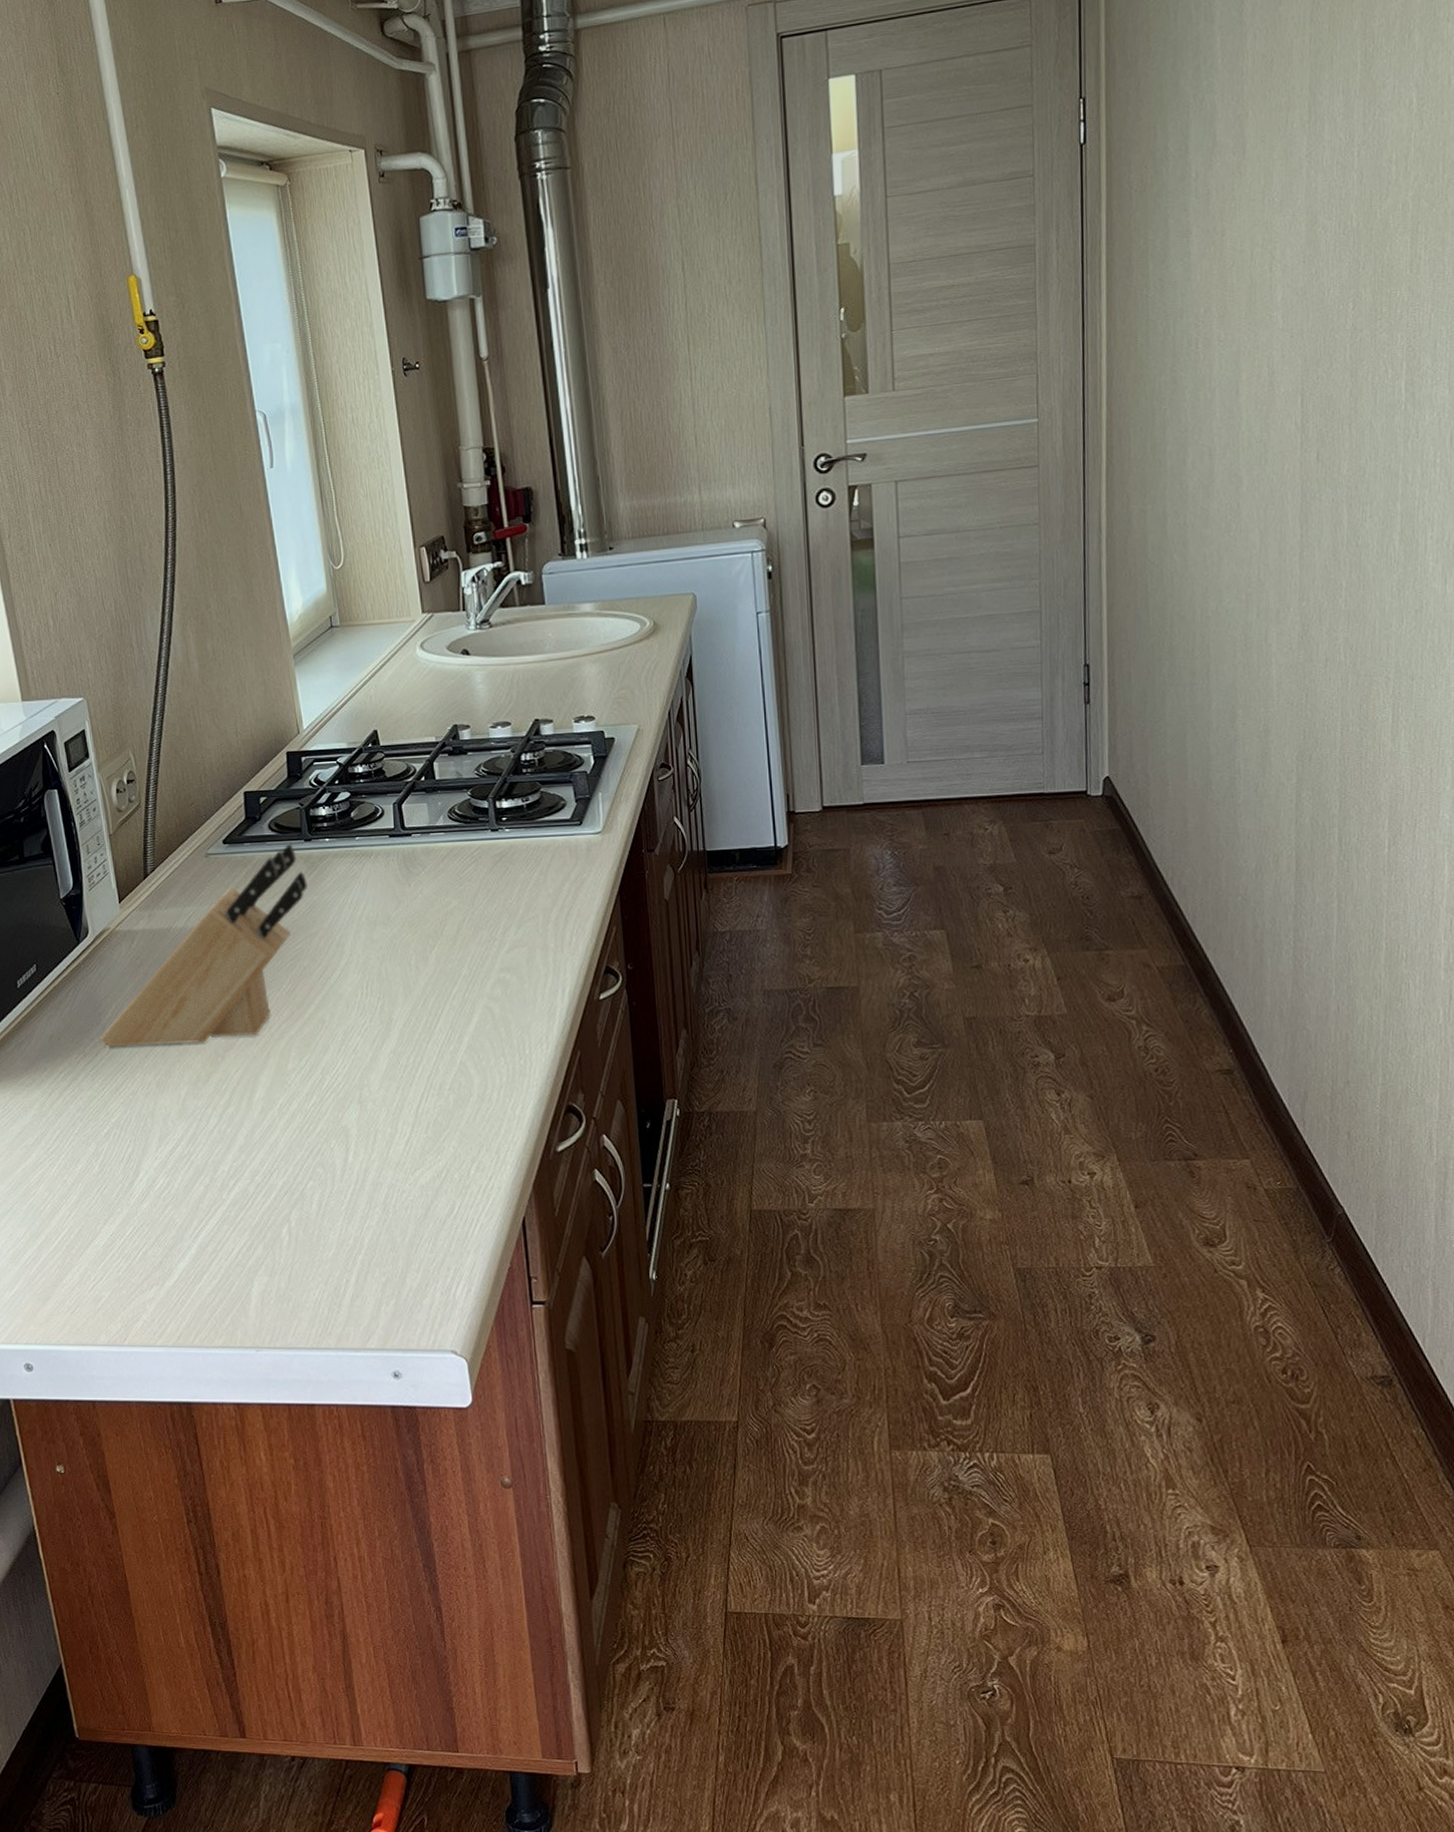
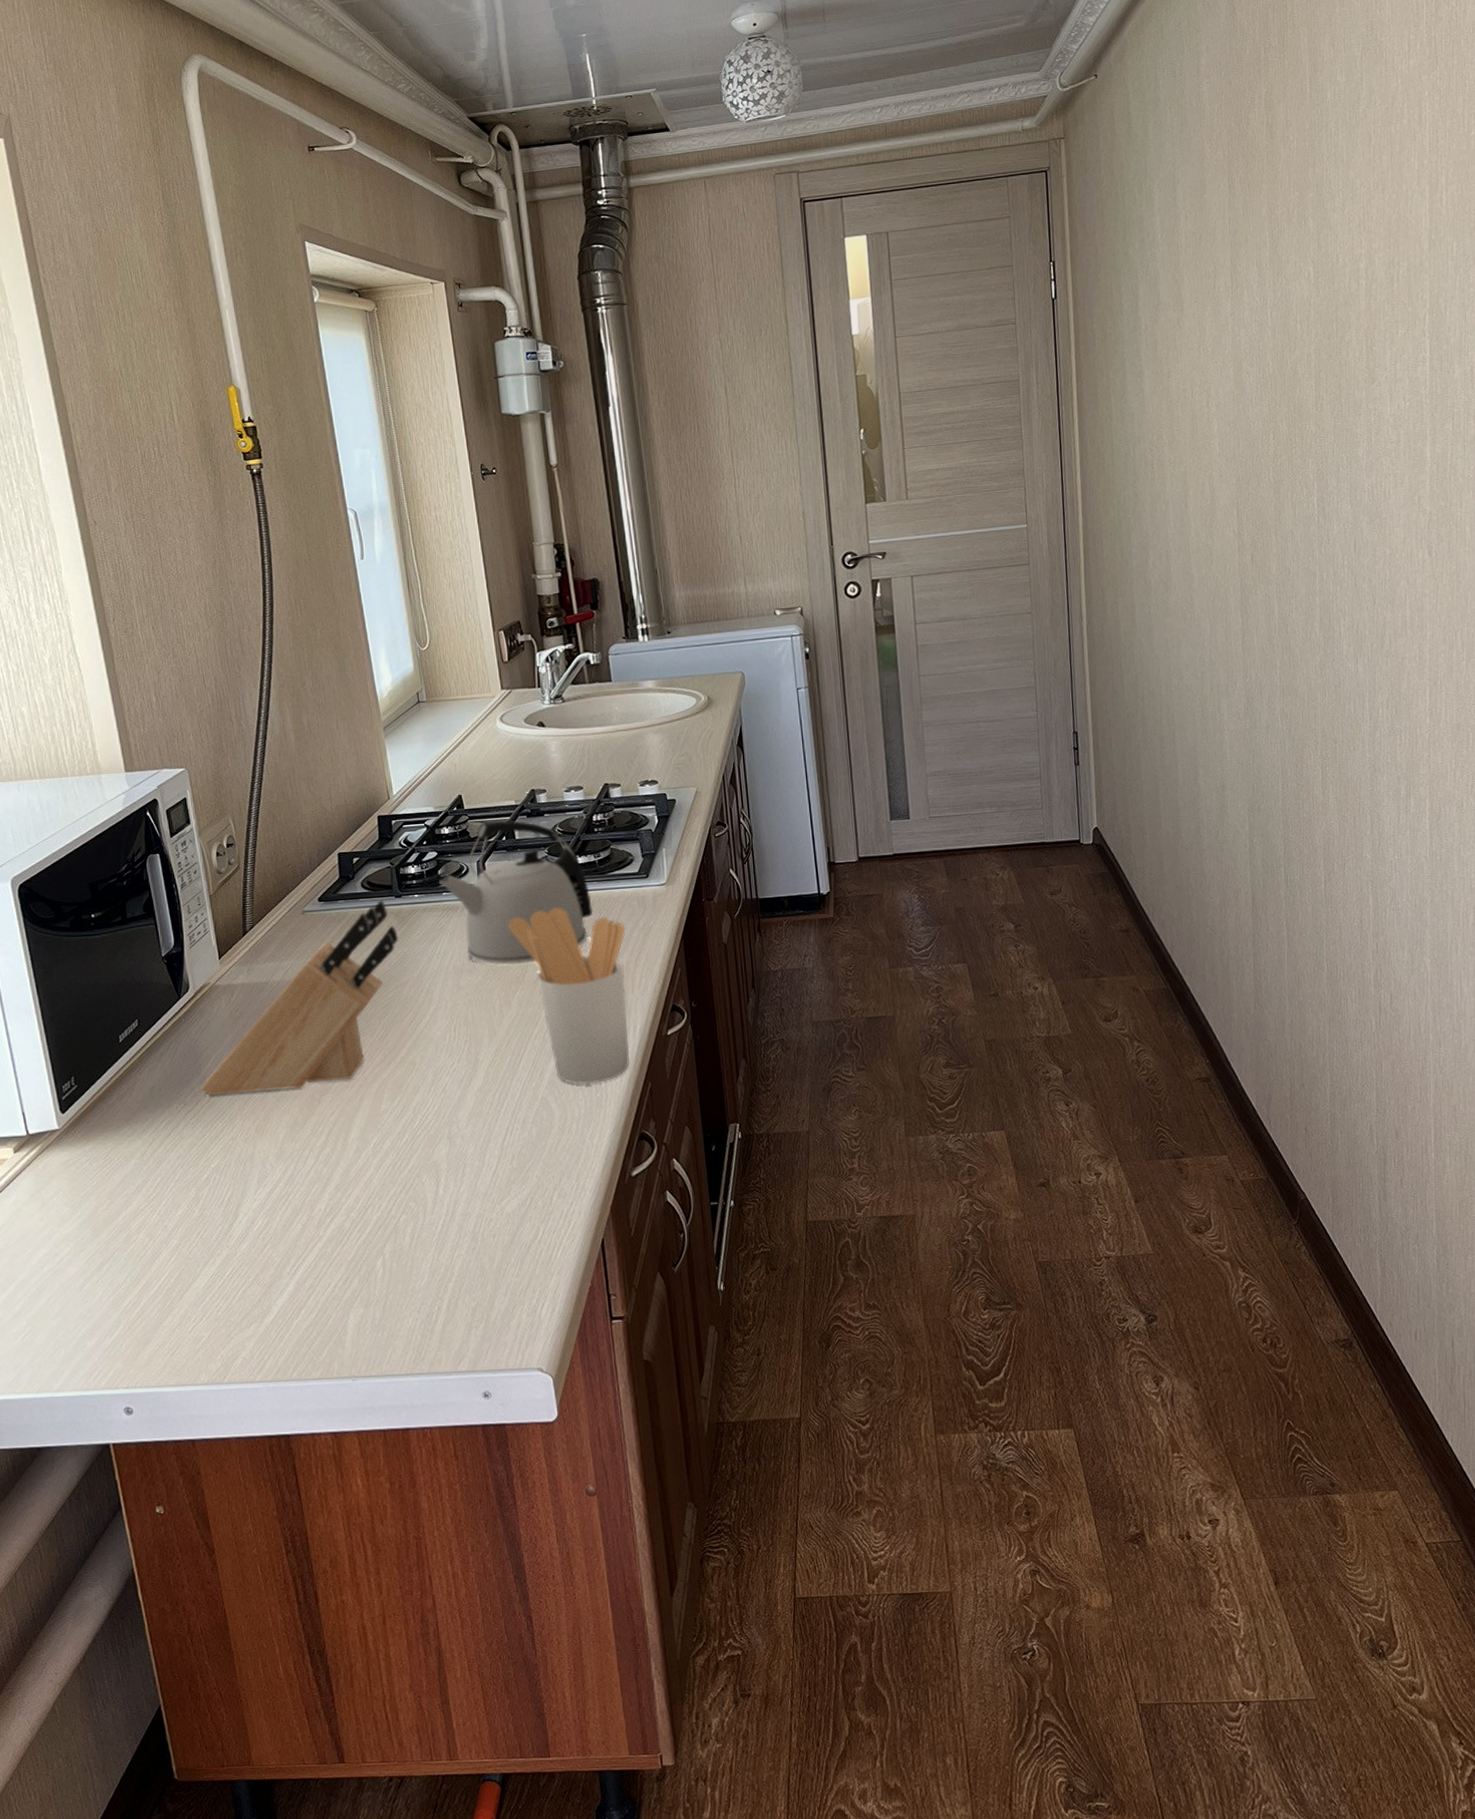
kettle: none [352,758,520,918] -> present [439,820,593,965]
utensil holder: none [426,856,558,1050] -> present [508,907,630,1084]

